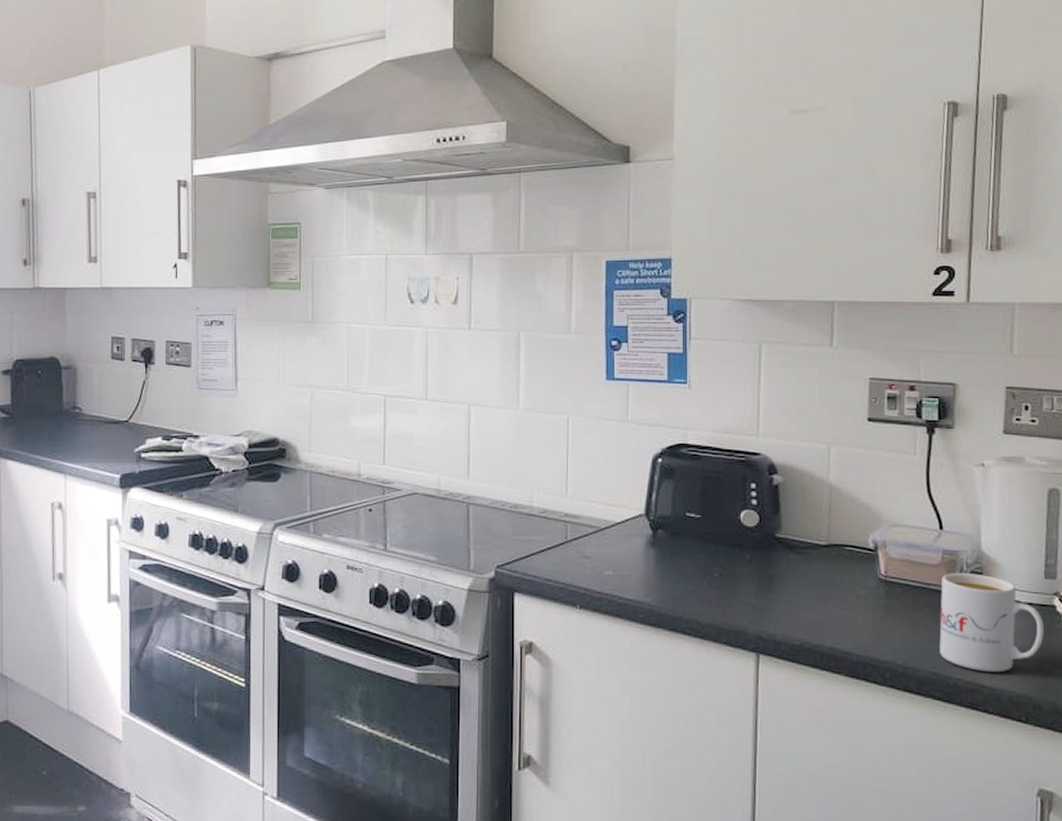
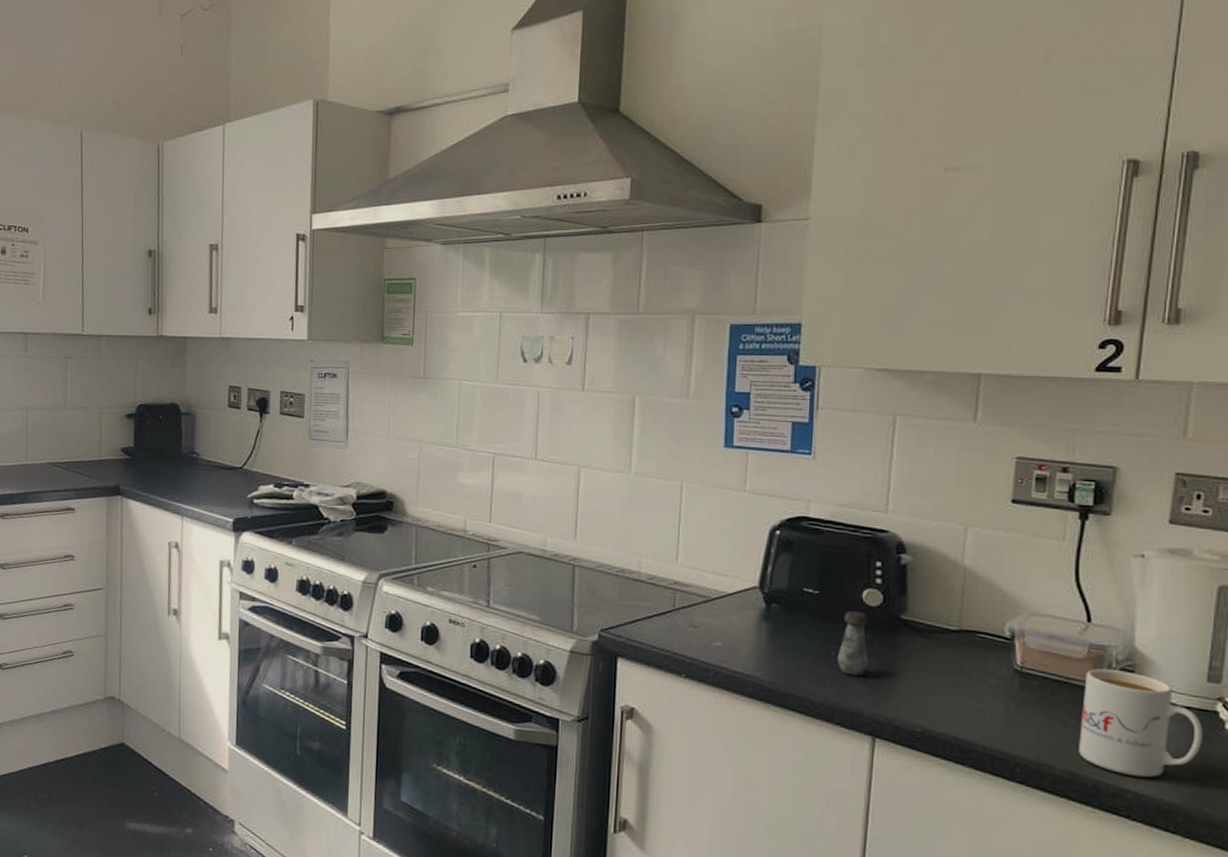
salt shaker: none [720,532,750,595] -> present [837,610,869,676]

